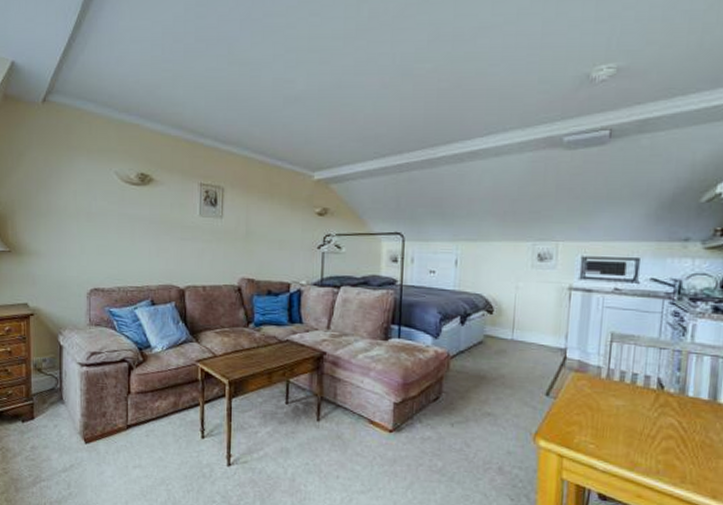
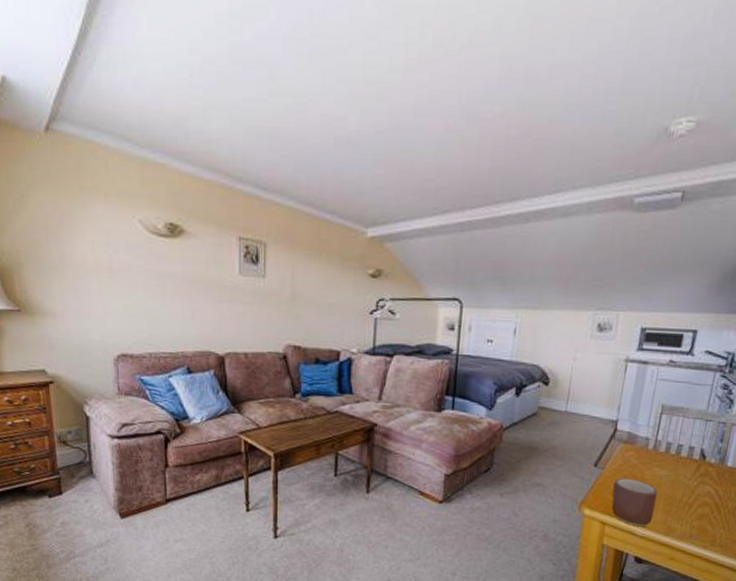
mug: none [567,407,616,461] -> present [611,477,658,527]

